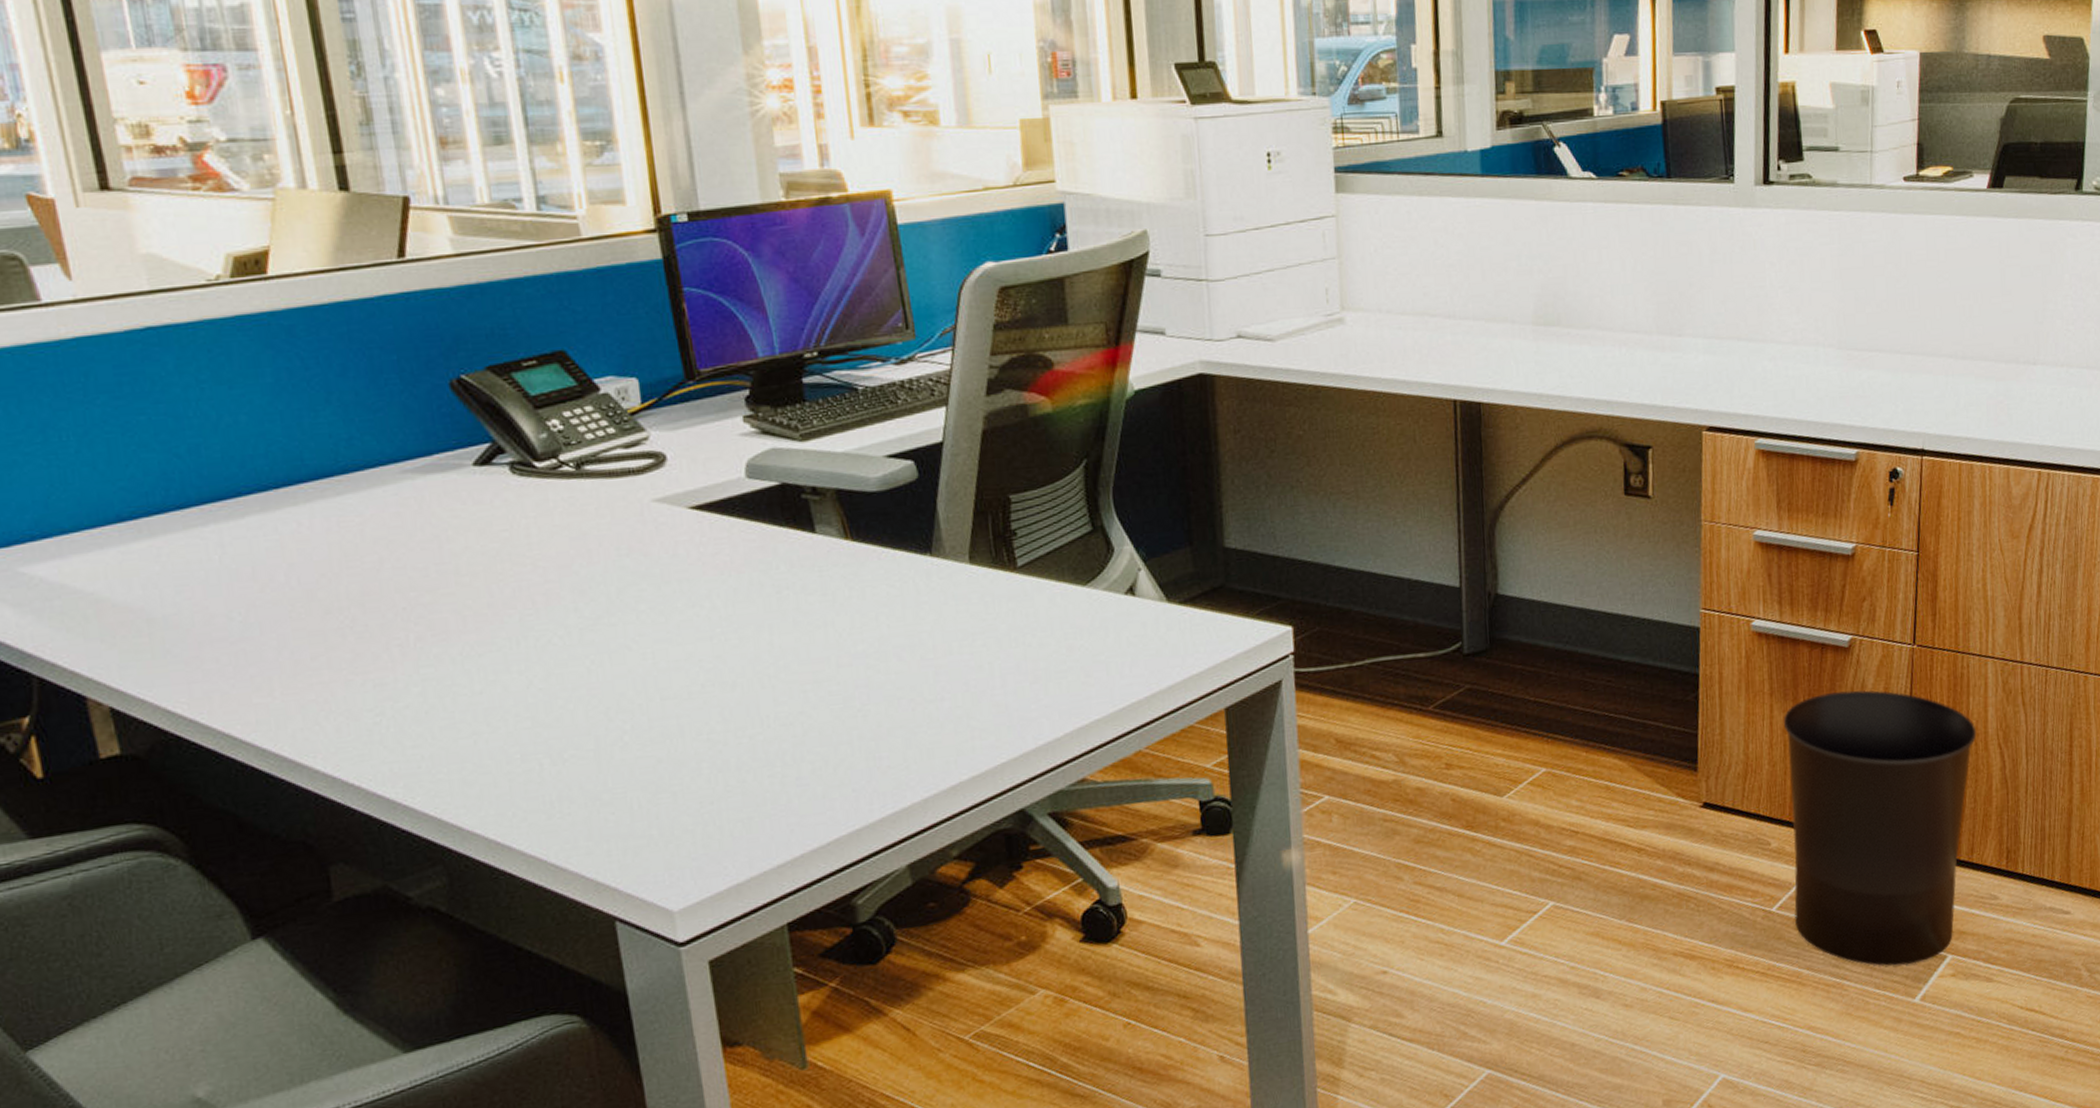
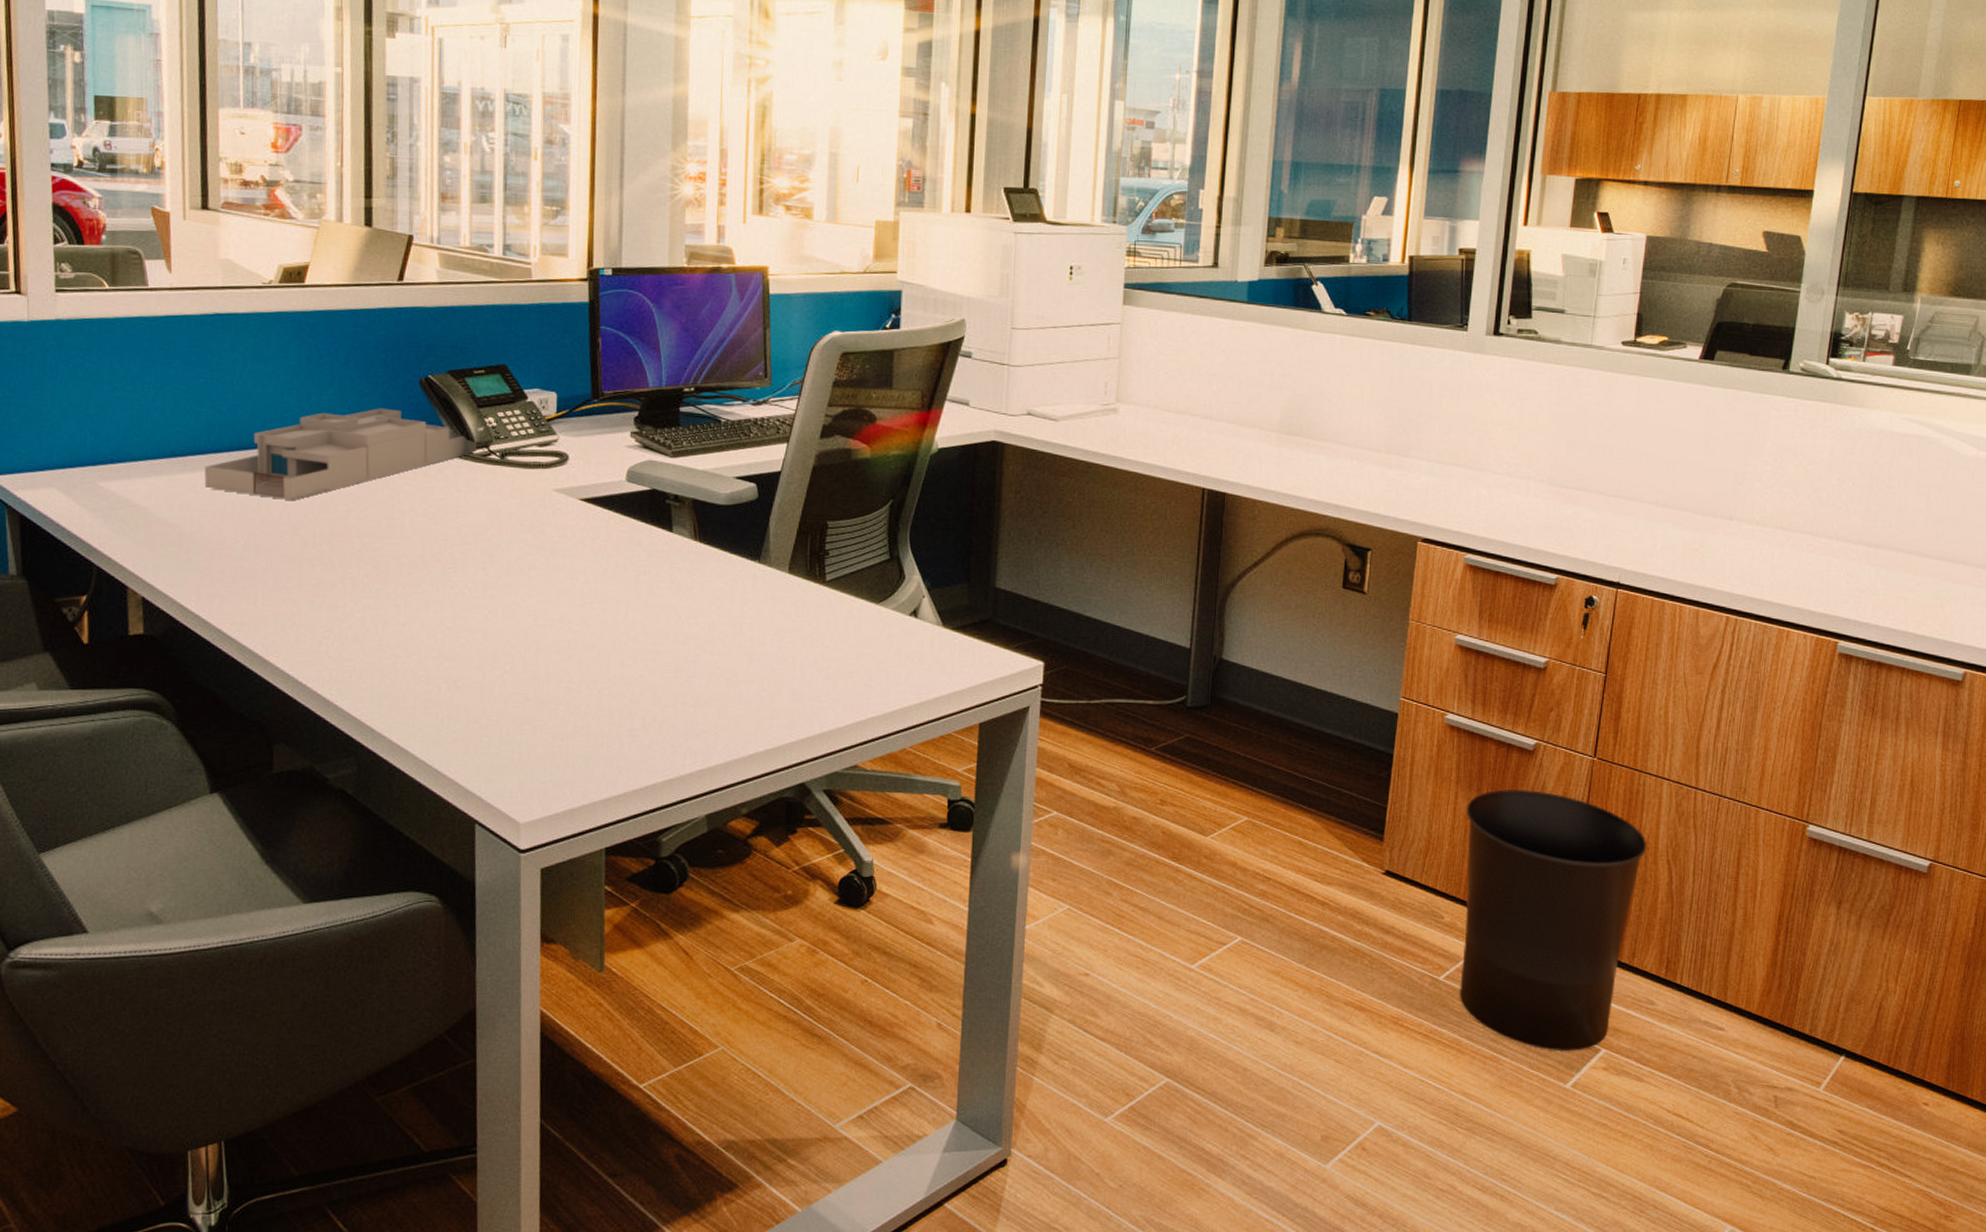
desk organizer: none [168,424,543,559] -> present [204,408,478,501]

